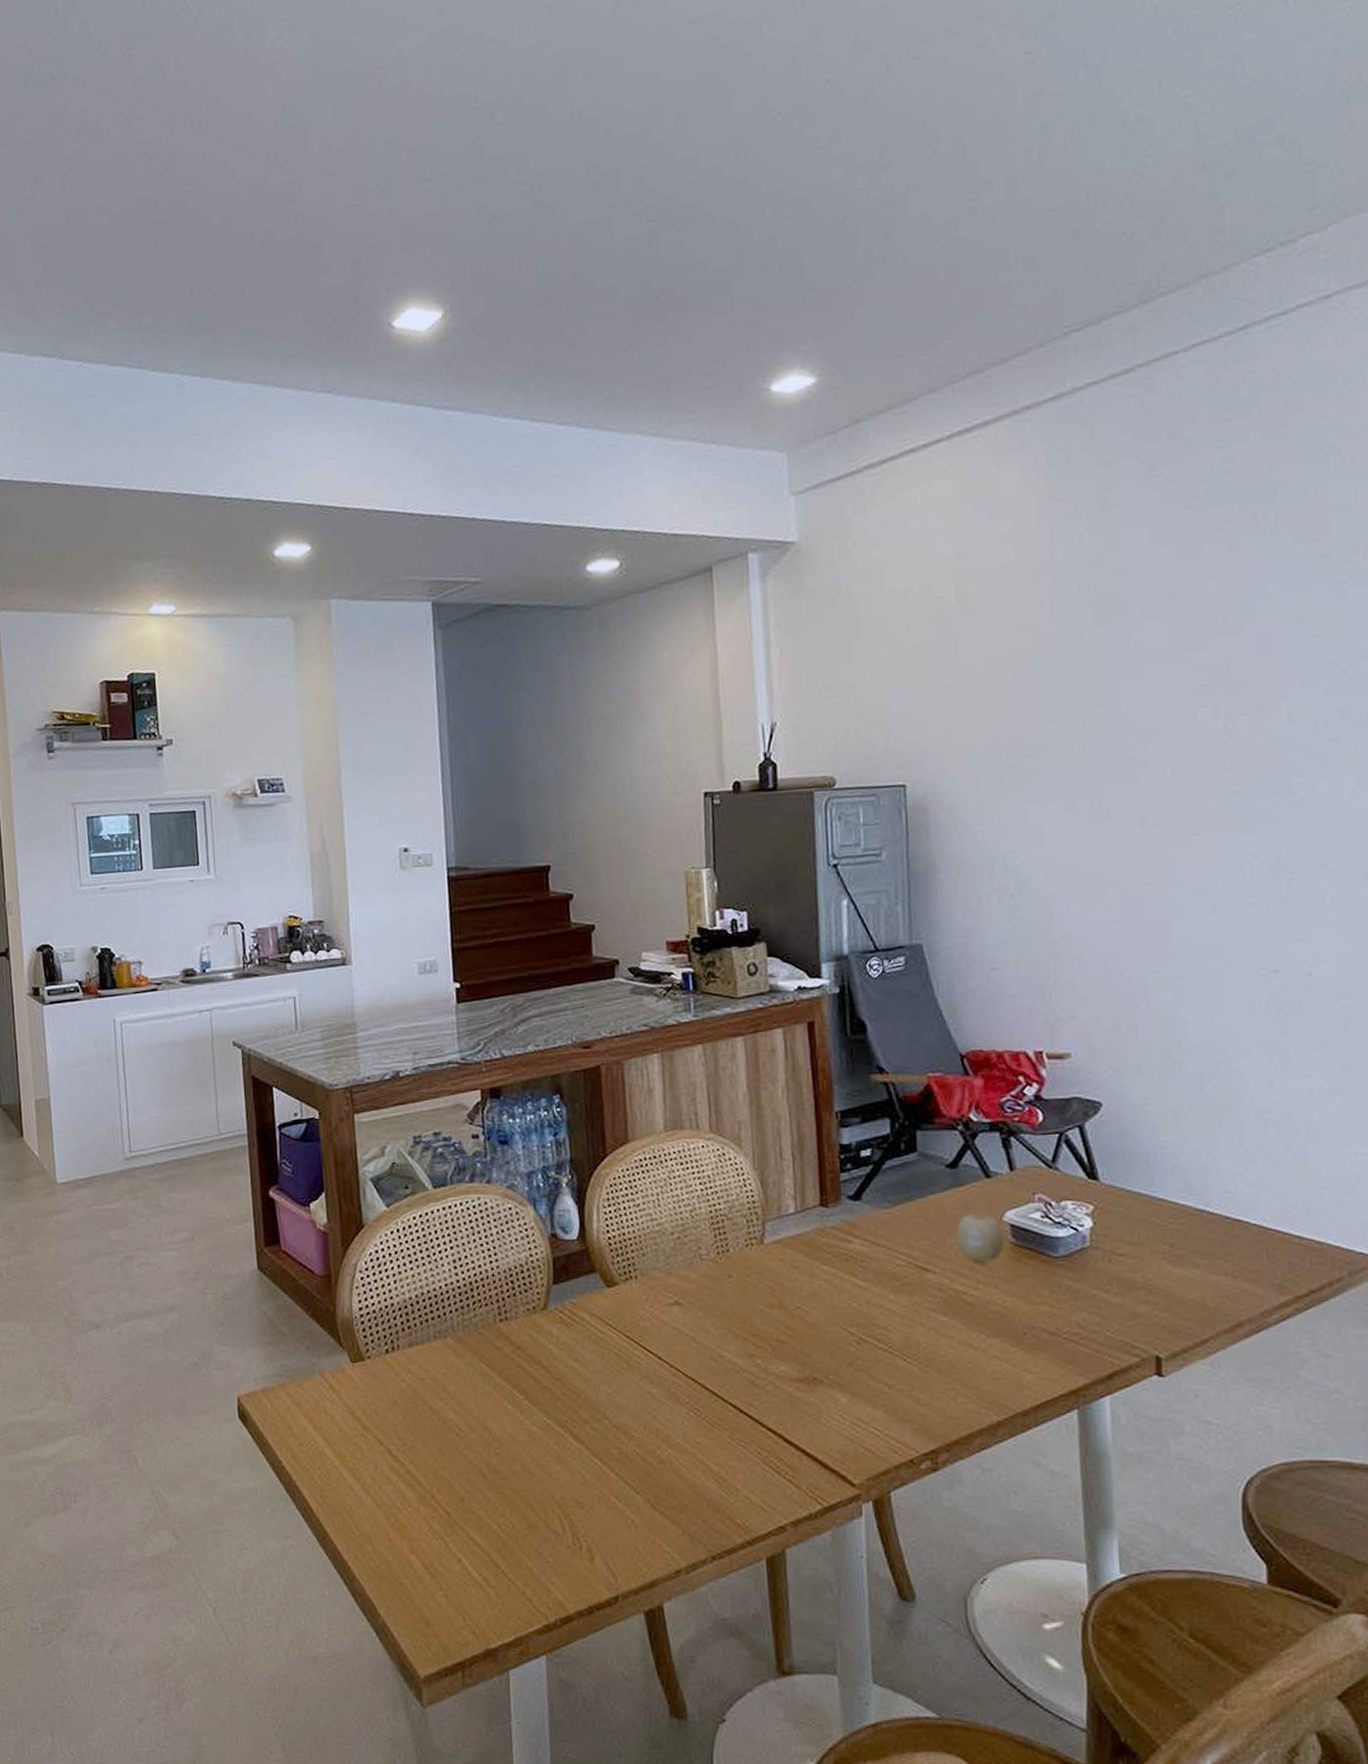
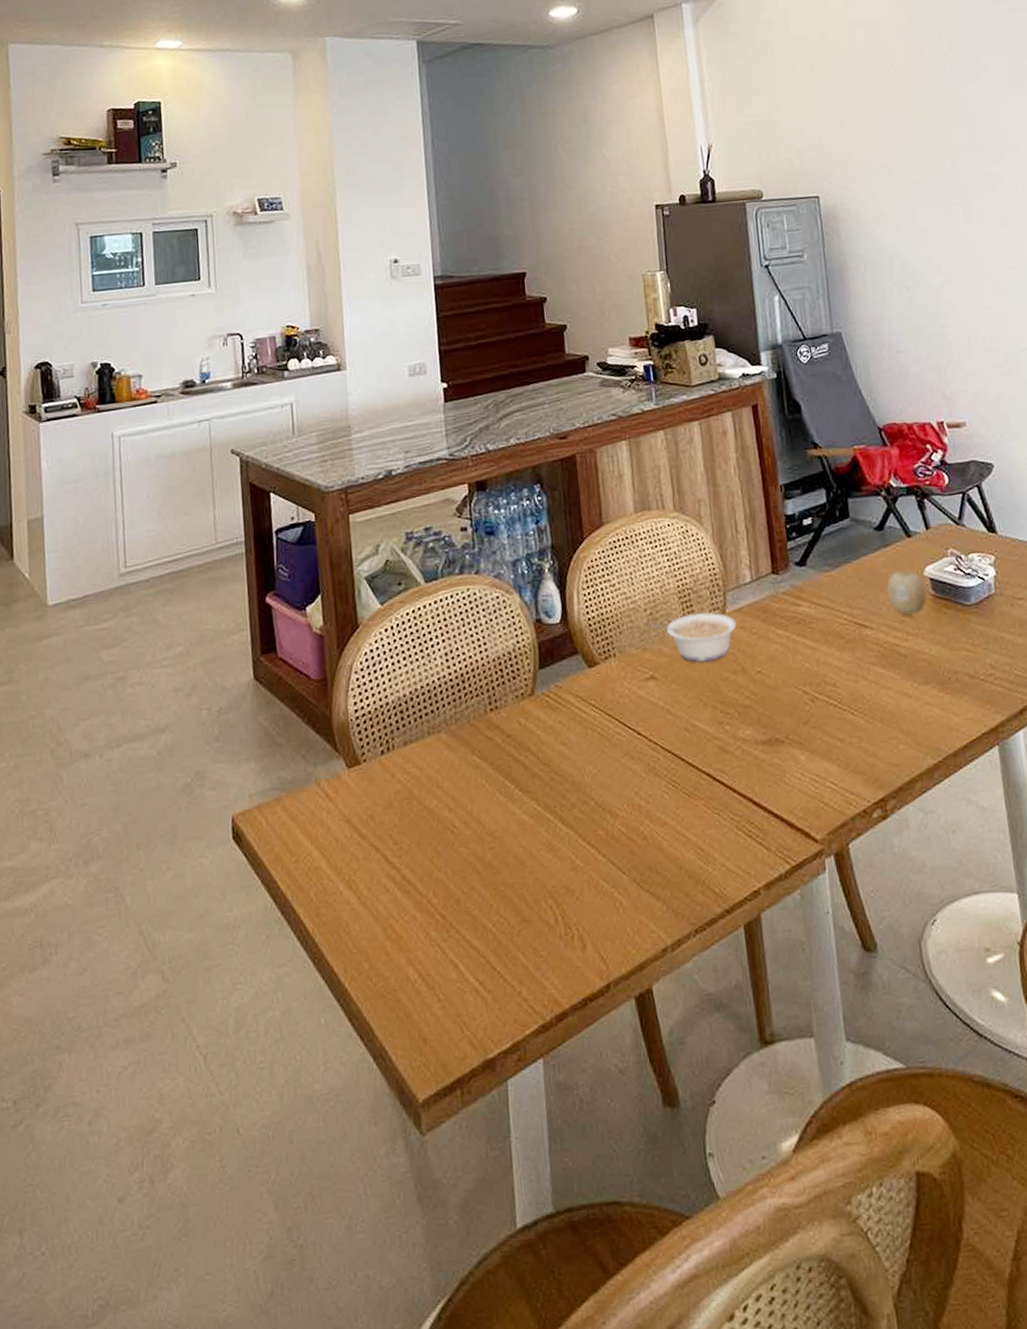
legume: none [678,1241,776,1292] -> present [651,612,737,662]

